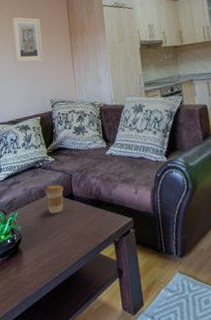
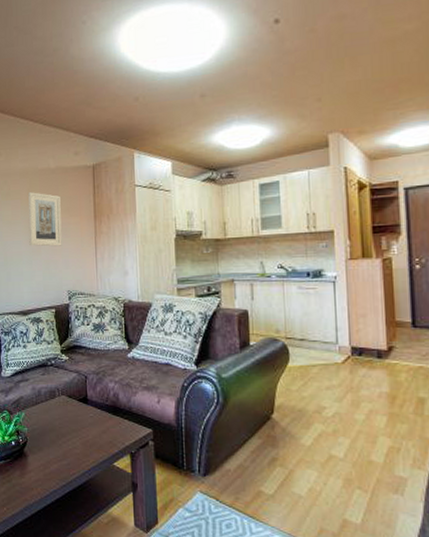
coffee cup: present [45,184,64,214] -> none [56,385,77,418]

